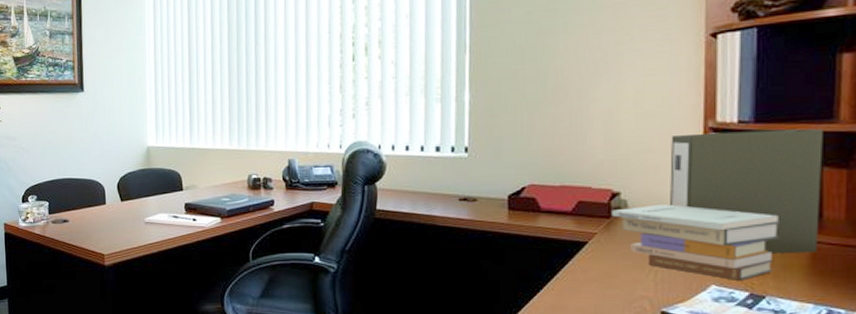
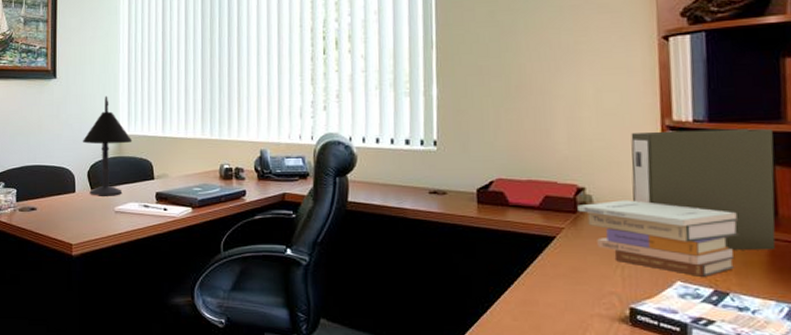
desk lamp: none [111,108,161,208] -> present [82,96,133,196]

